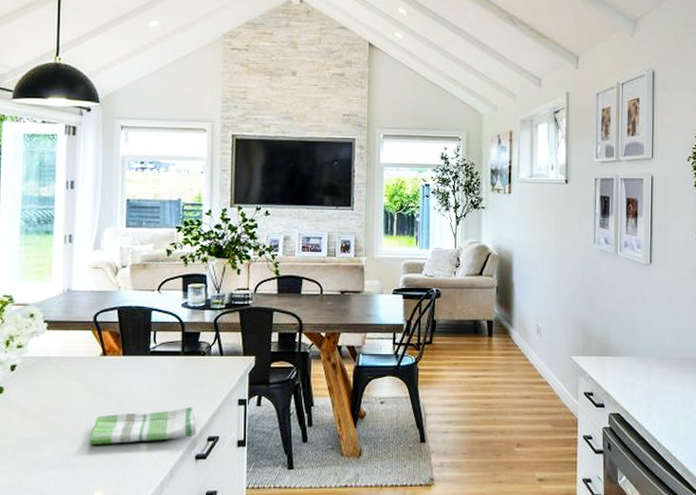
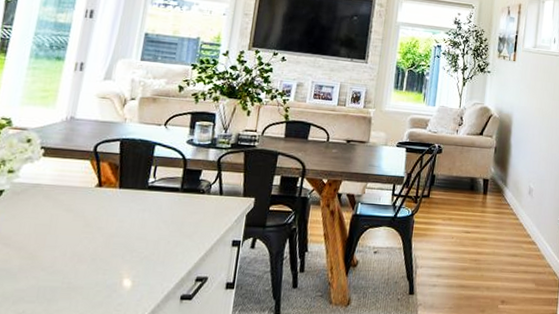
dish towel: present [89,406,197,445] -> none [70,244,186,279]

